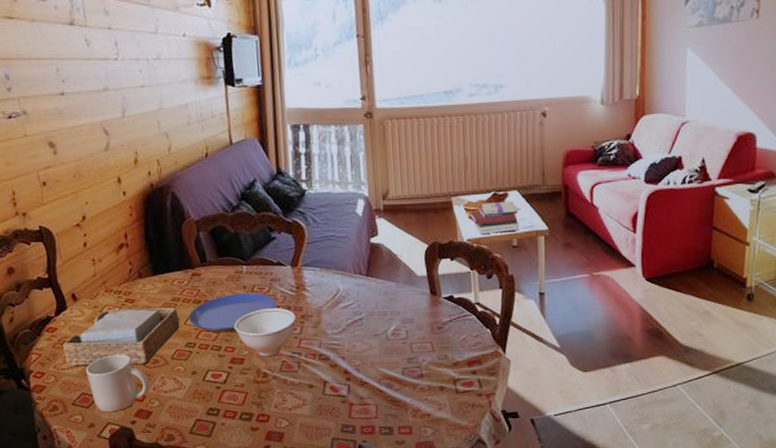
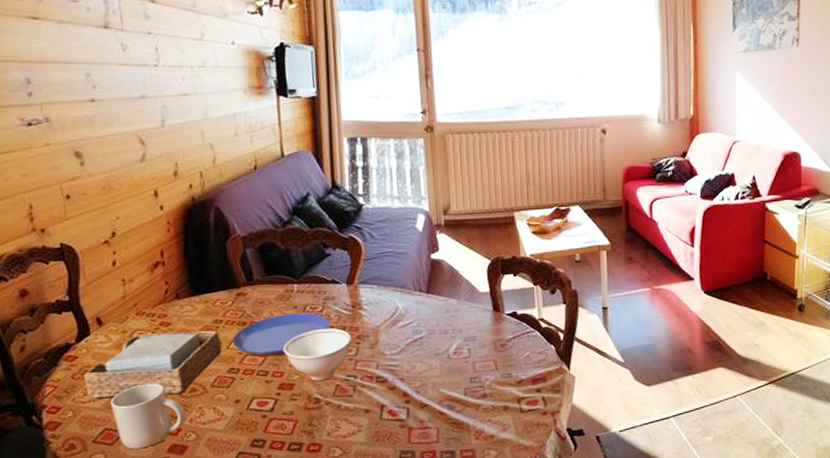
books: present [470,201,519,234] -> none [532,216,582,249]

